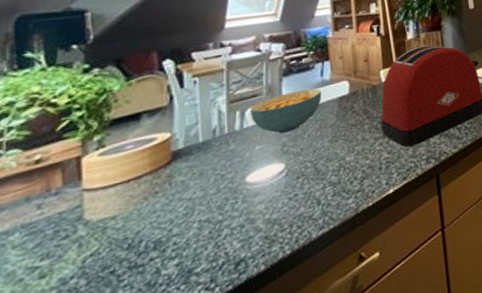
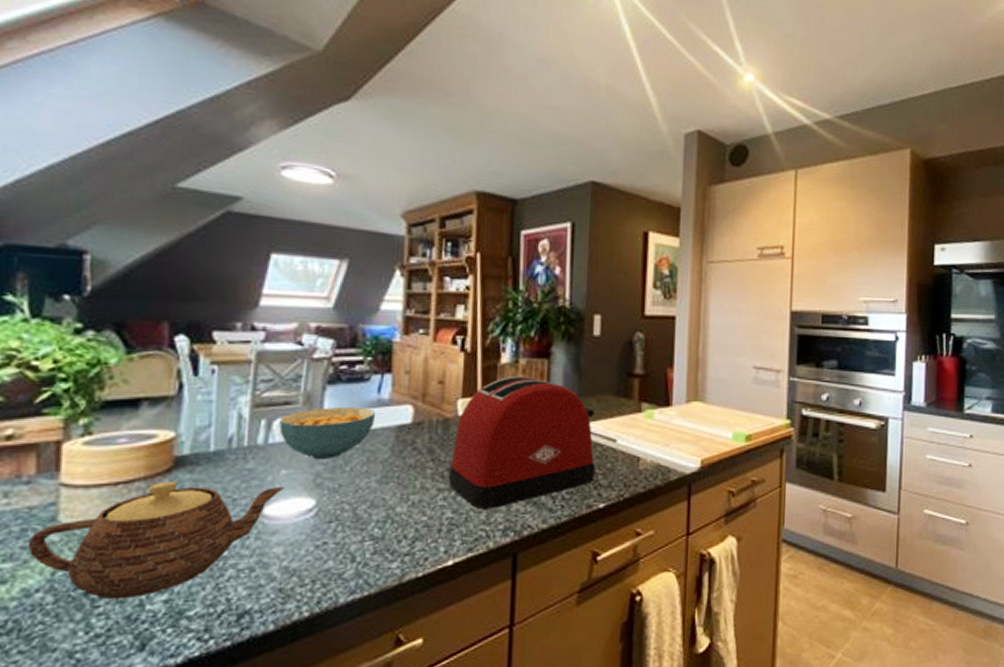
teapot: none [60,159,260,274] -> present [27,481,285,600]

